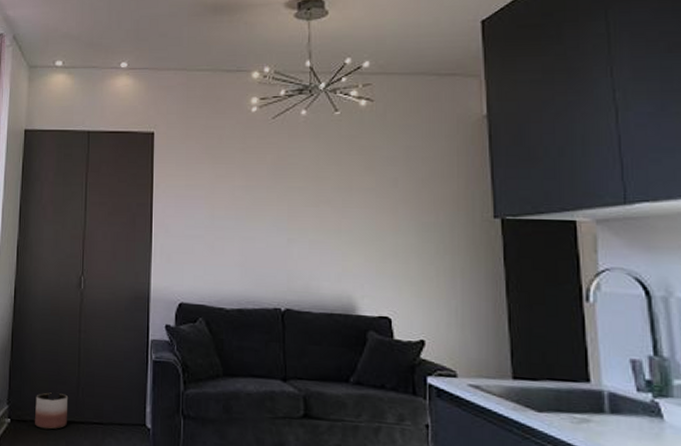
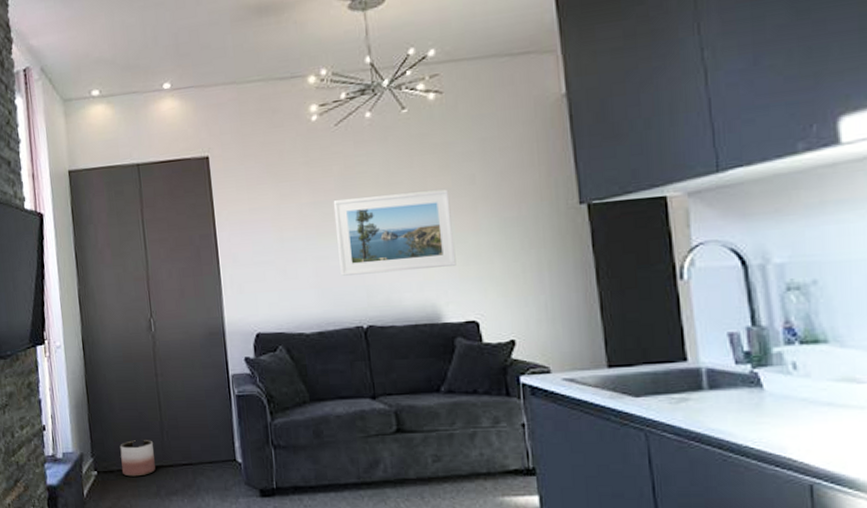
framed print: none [264,187,374,262] -> present [333,189,456,276]

